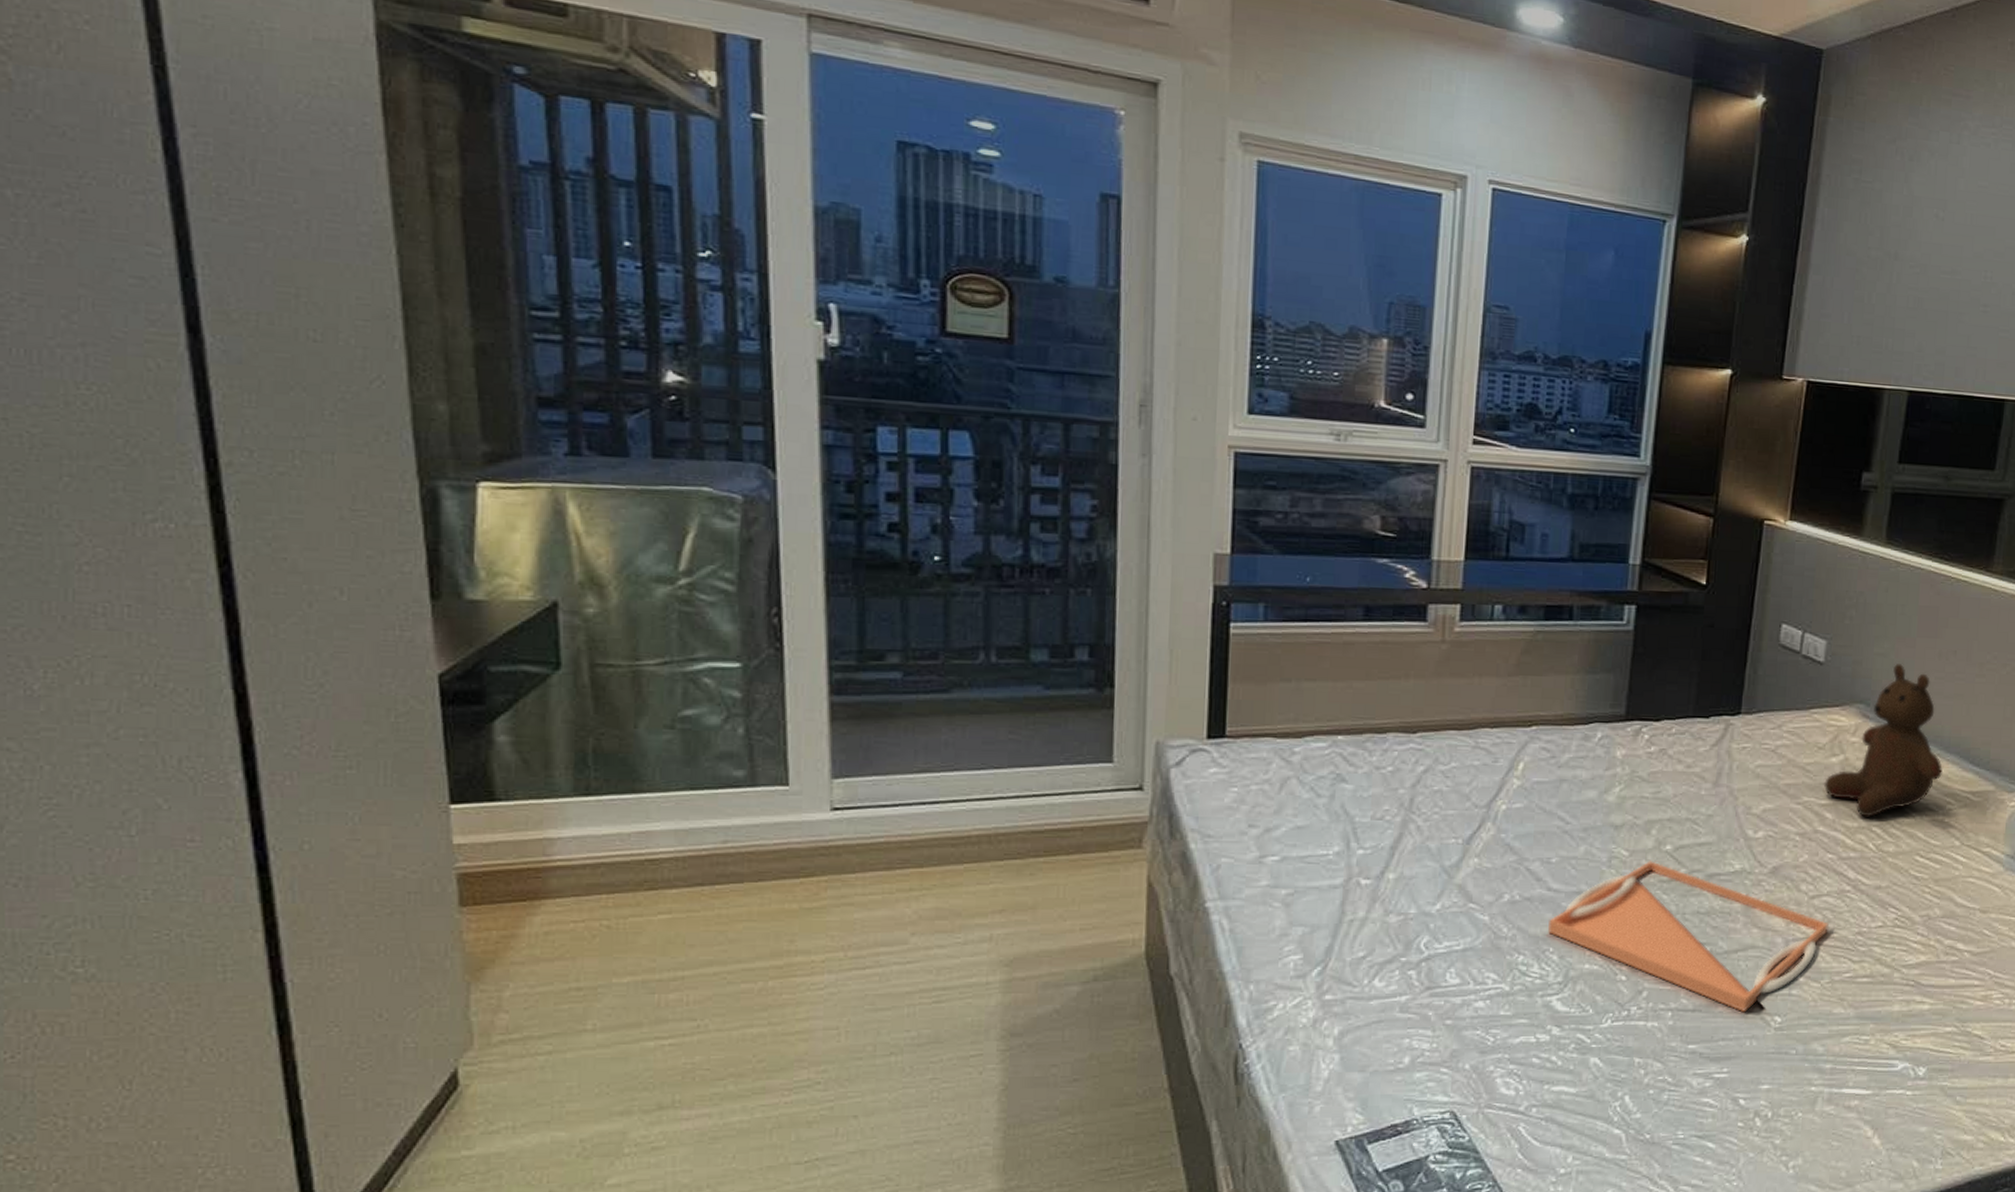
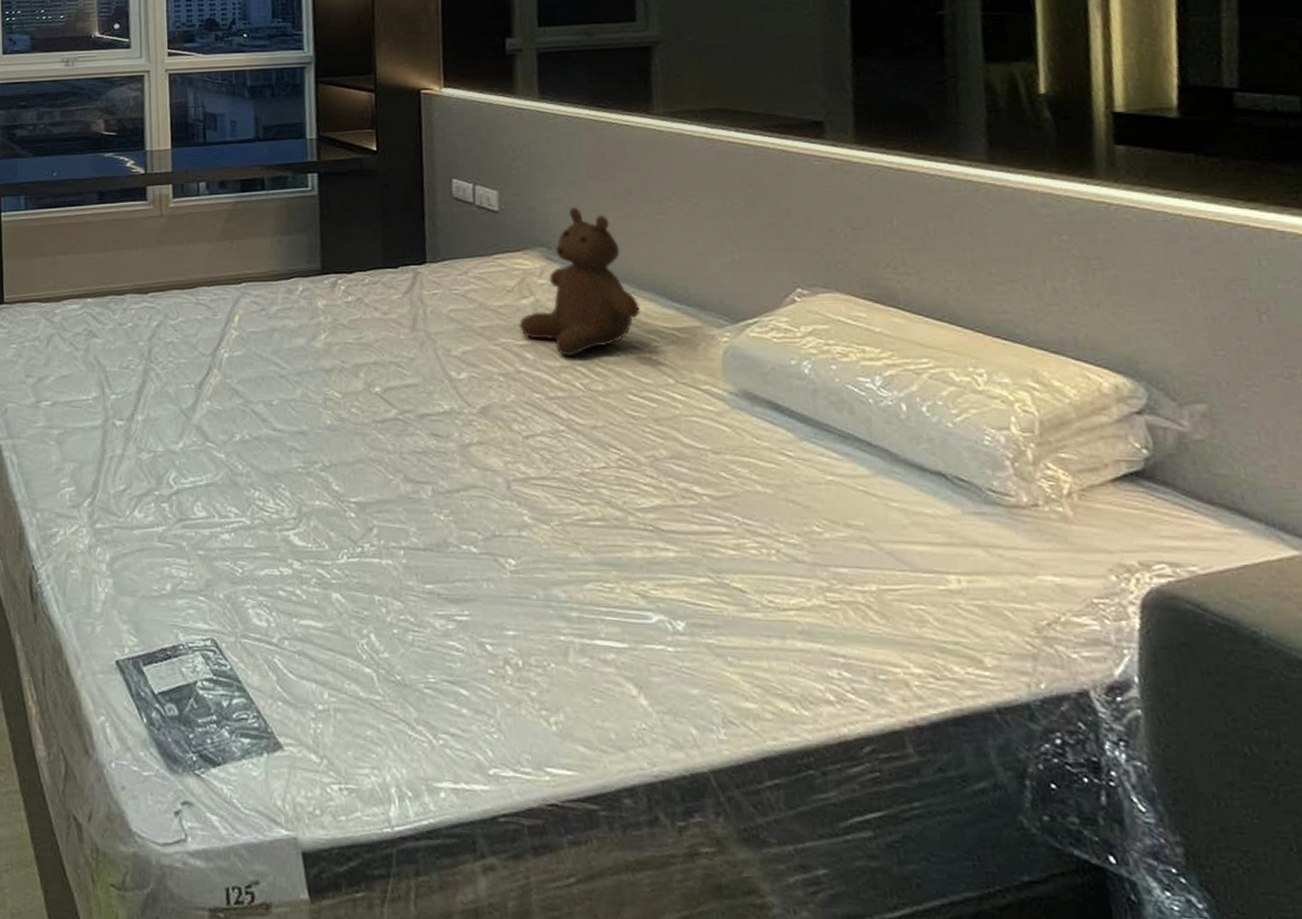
serving tray: present [1548,861,1829,1013] -> none [277,402,549,554]

